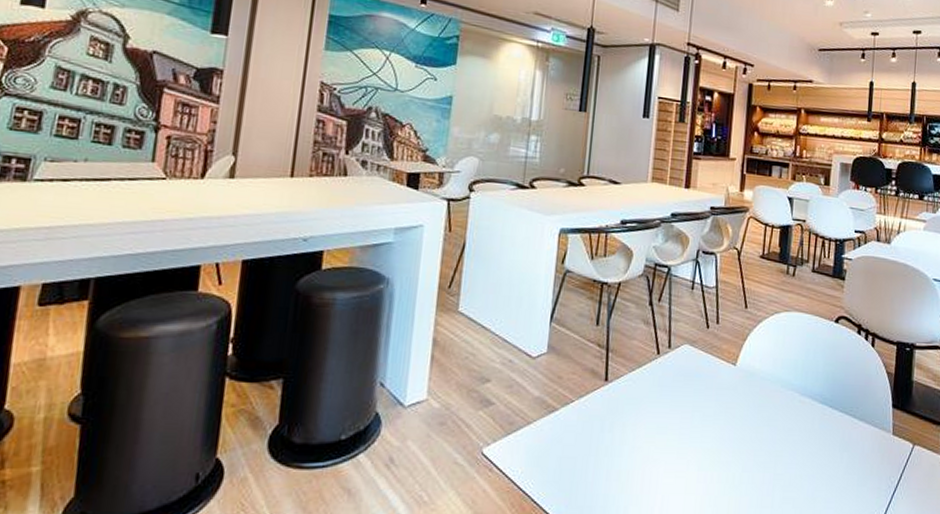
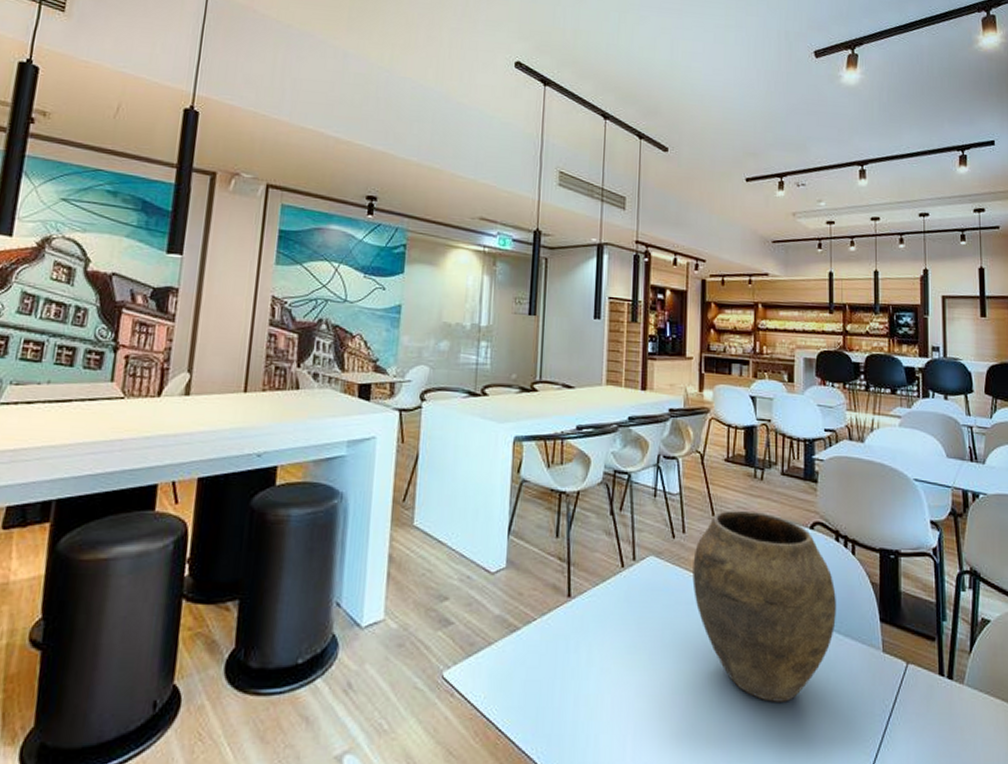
vase: none [723,303,854,478] -> present [692,510,836,702]

